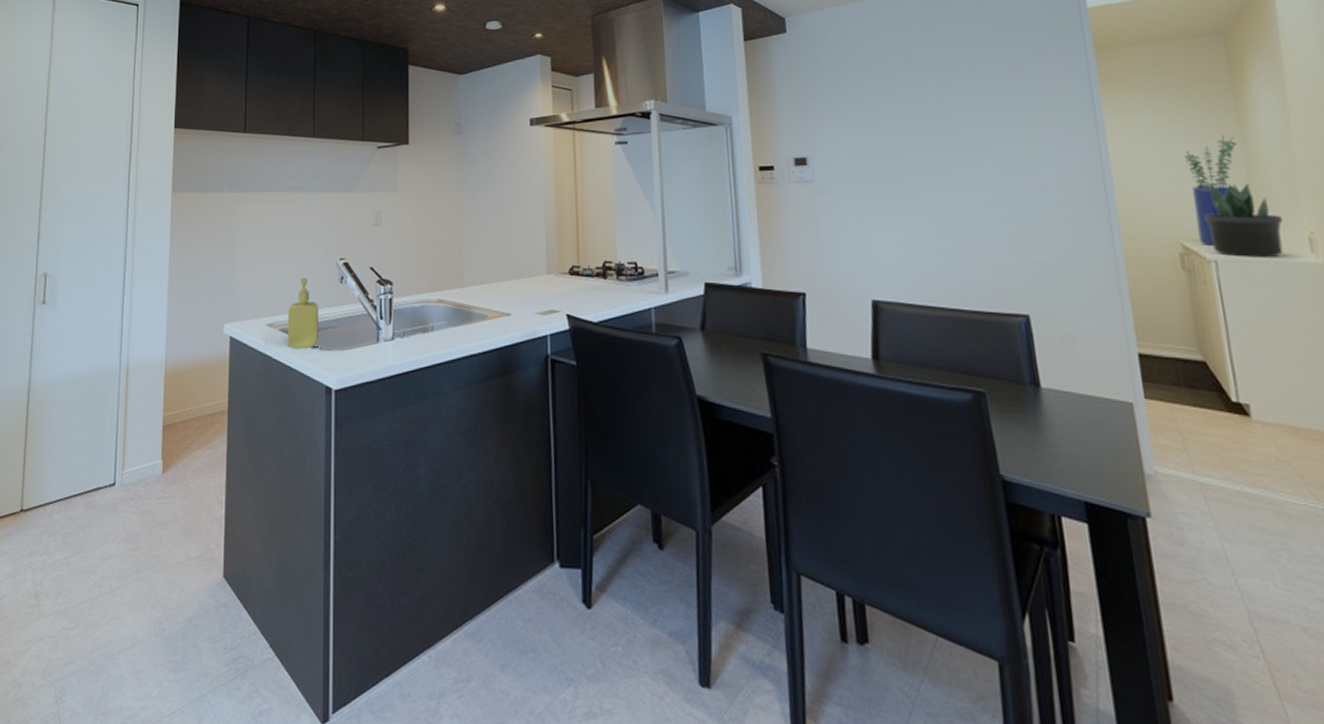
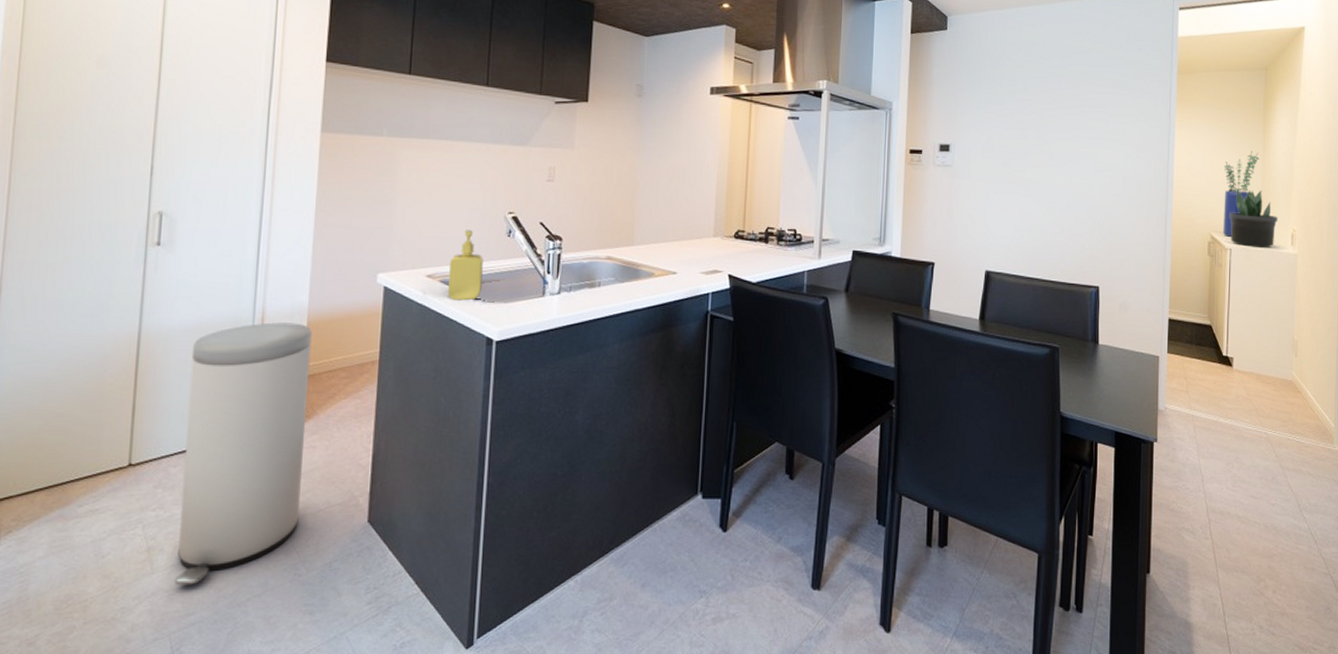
pedal bin: none [58,374,169,633] -> present [174,322,312,585]

